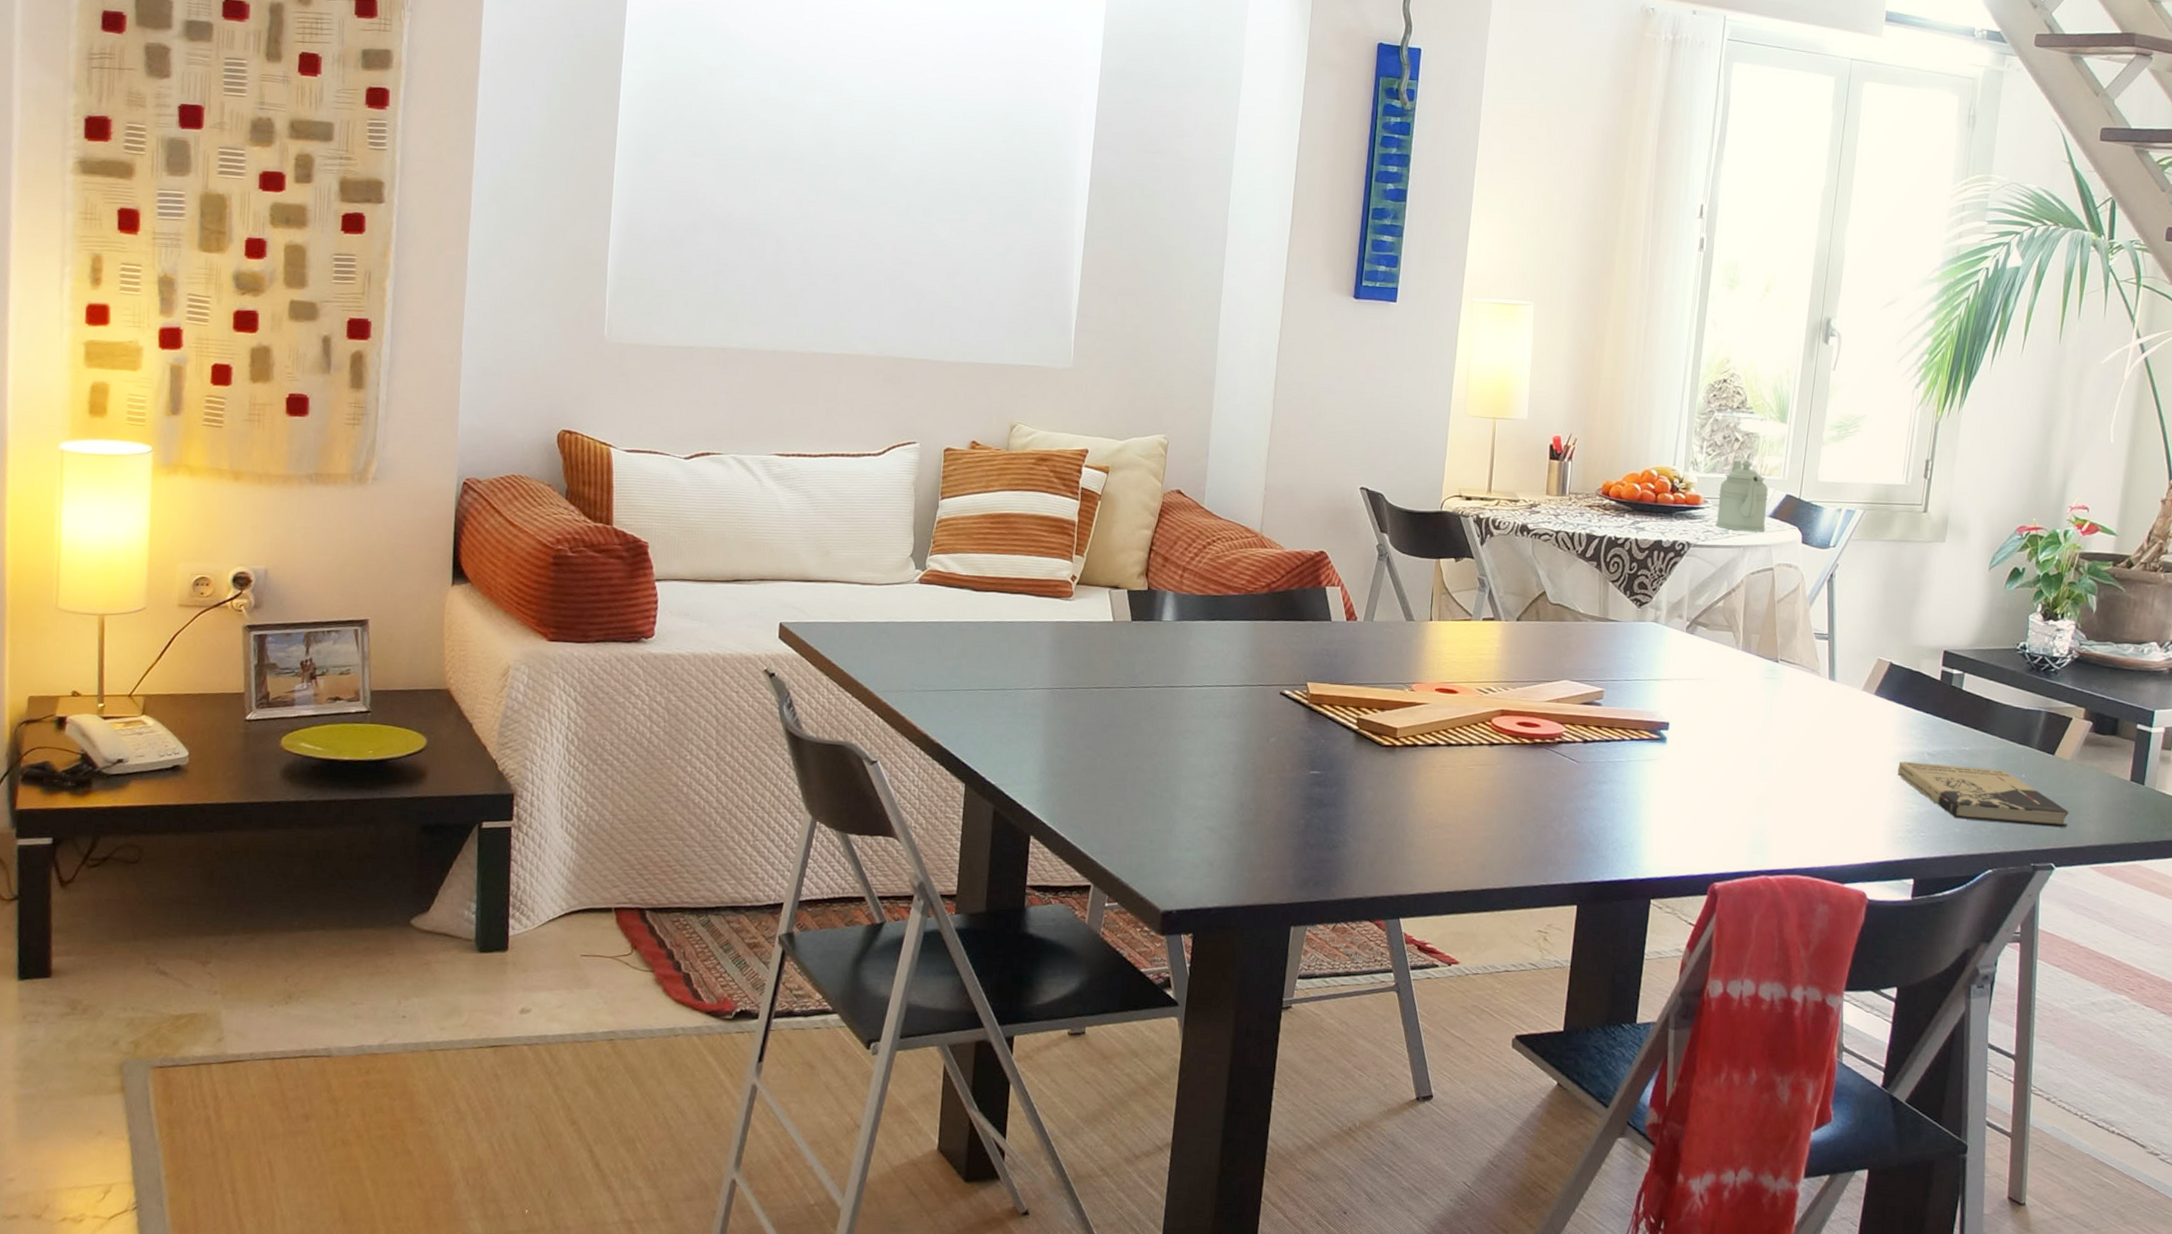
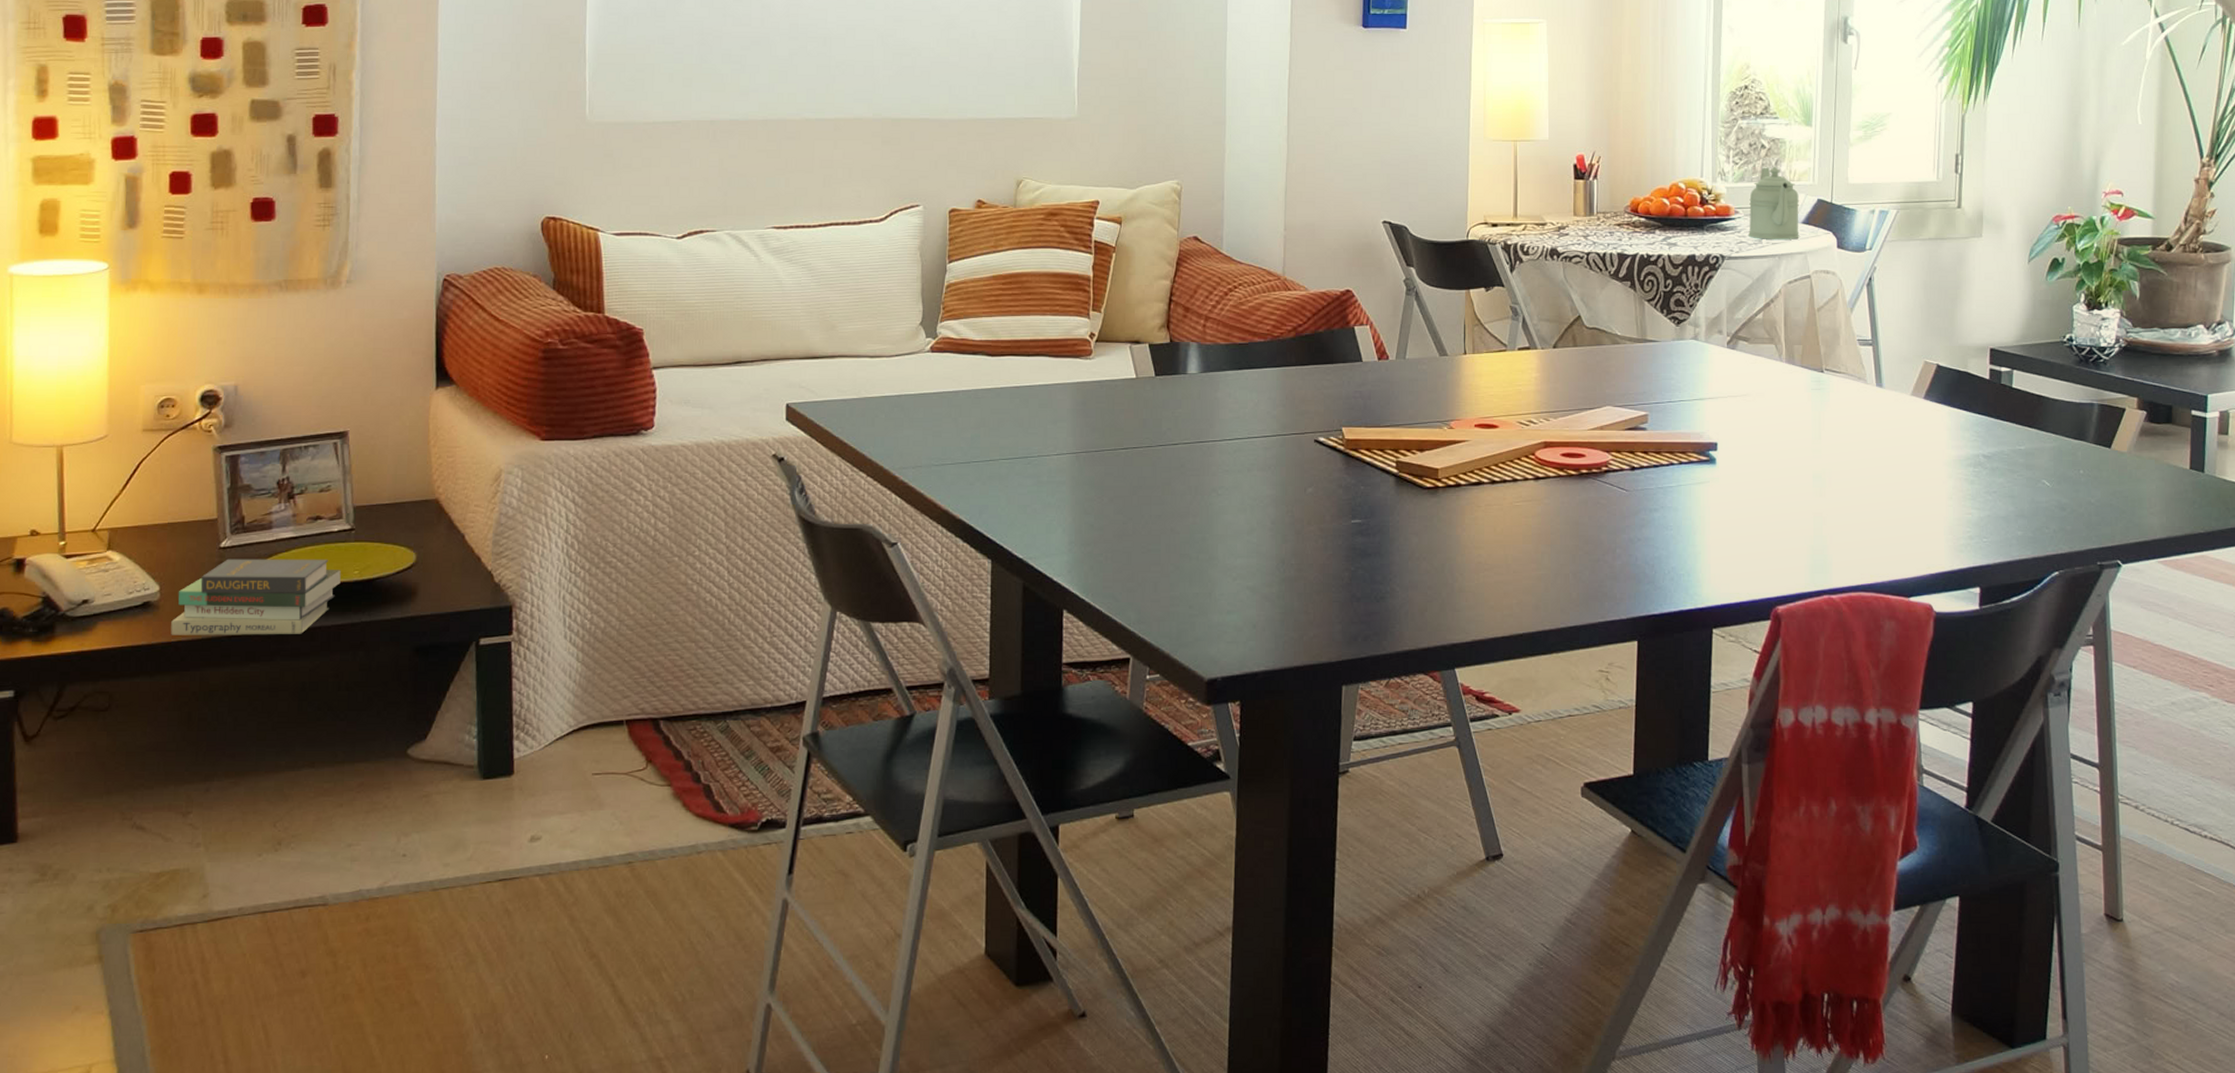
books: none [197,731,357,806] -> present [171,559,341,635]
book: present [1897,761,2069,828] -> none [1953,465,2131,523]

